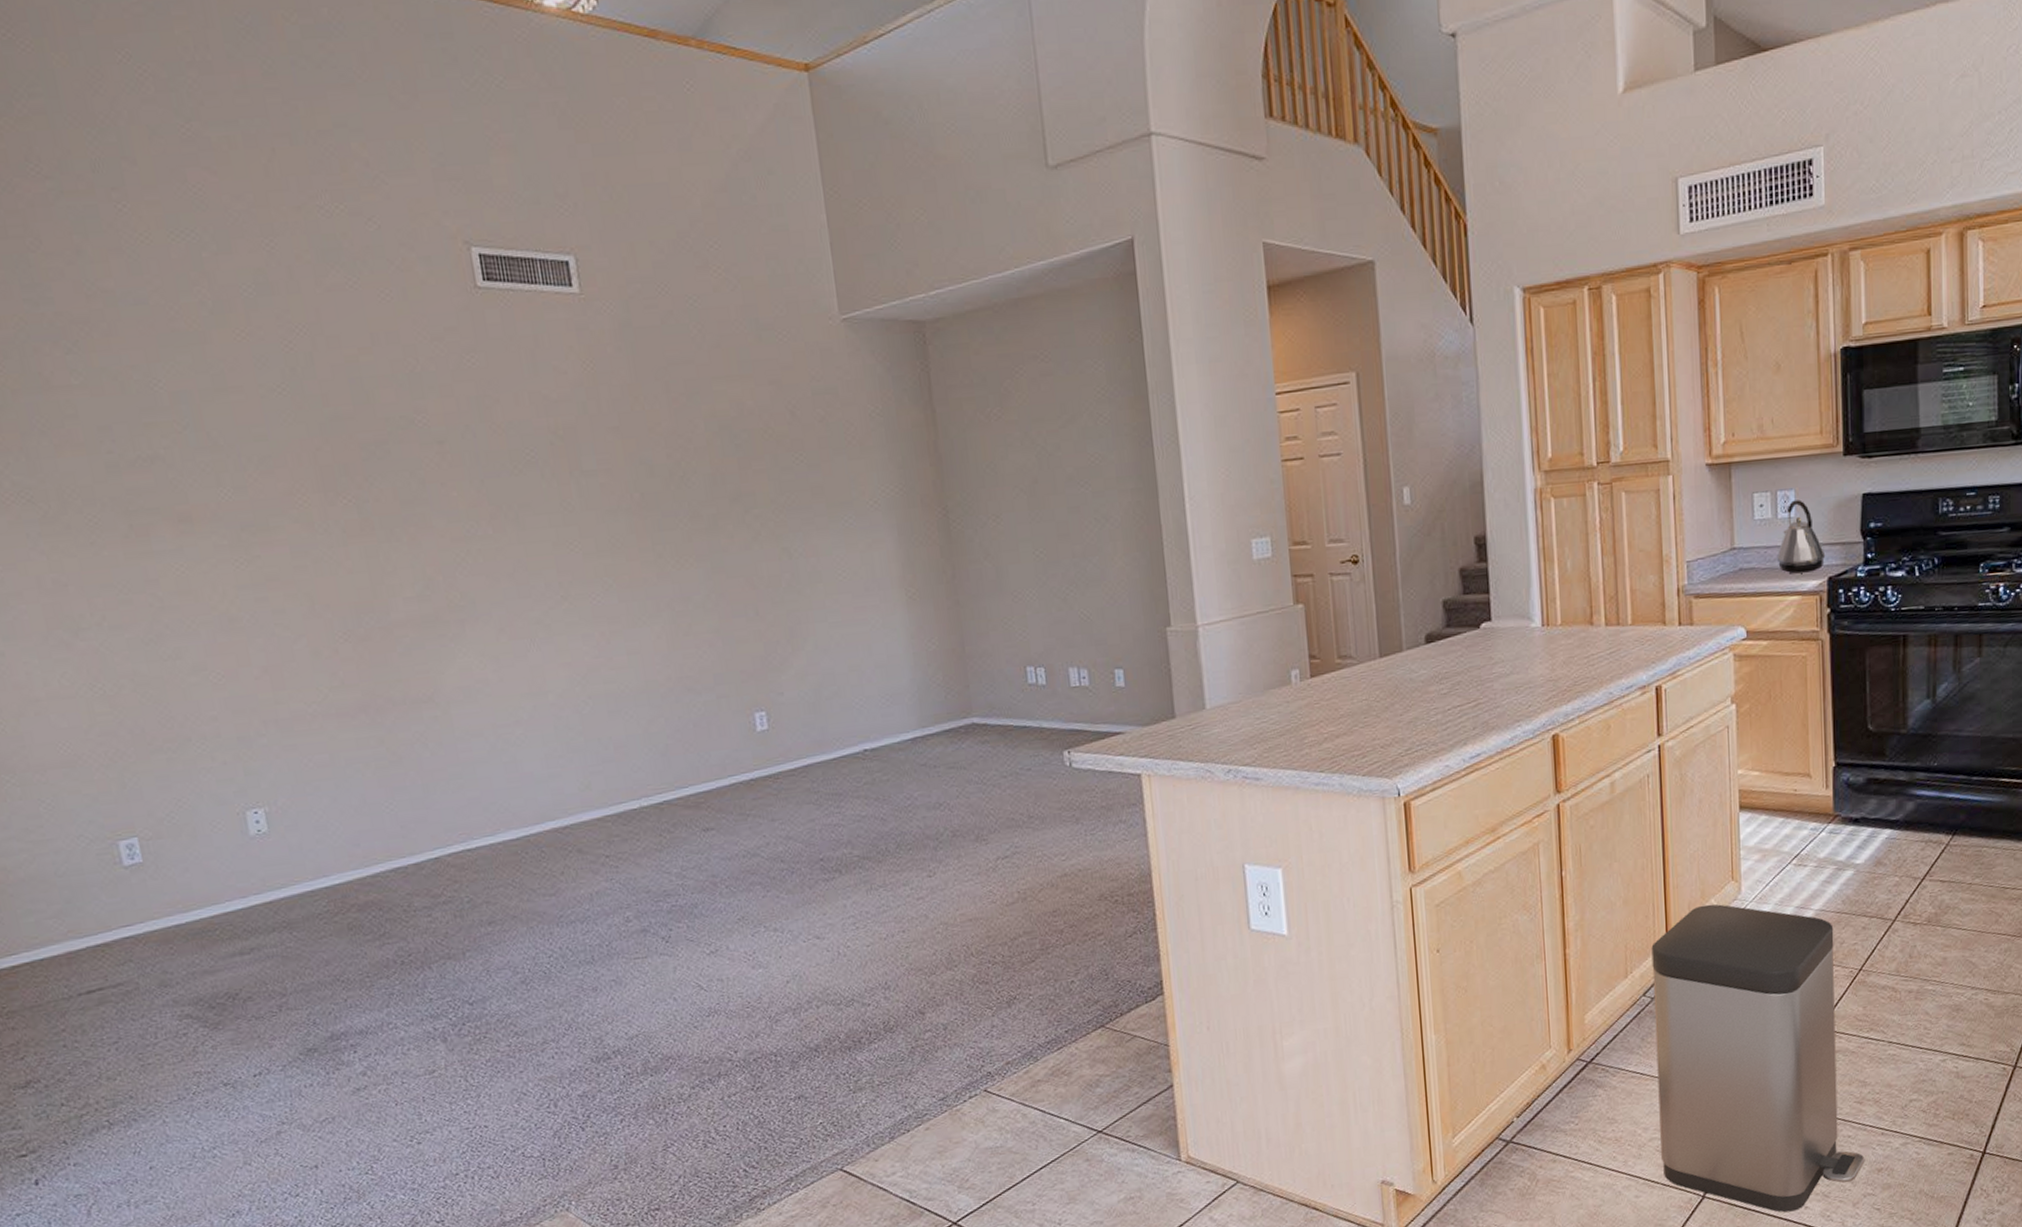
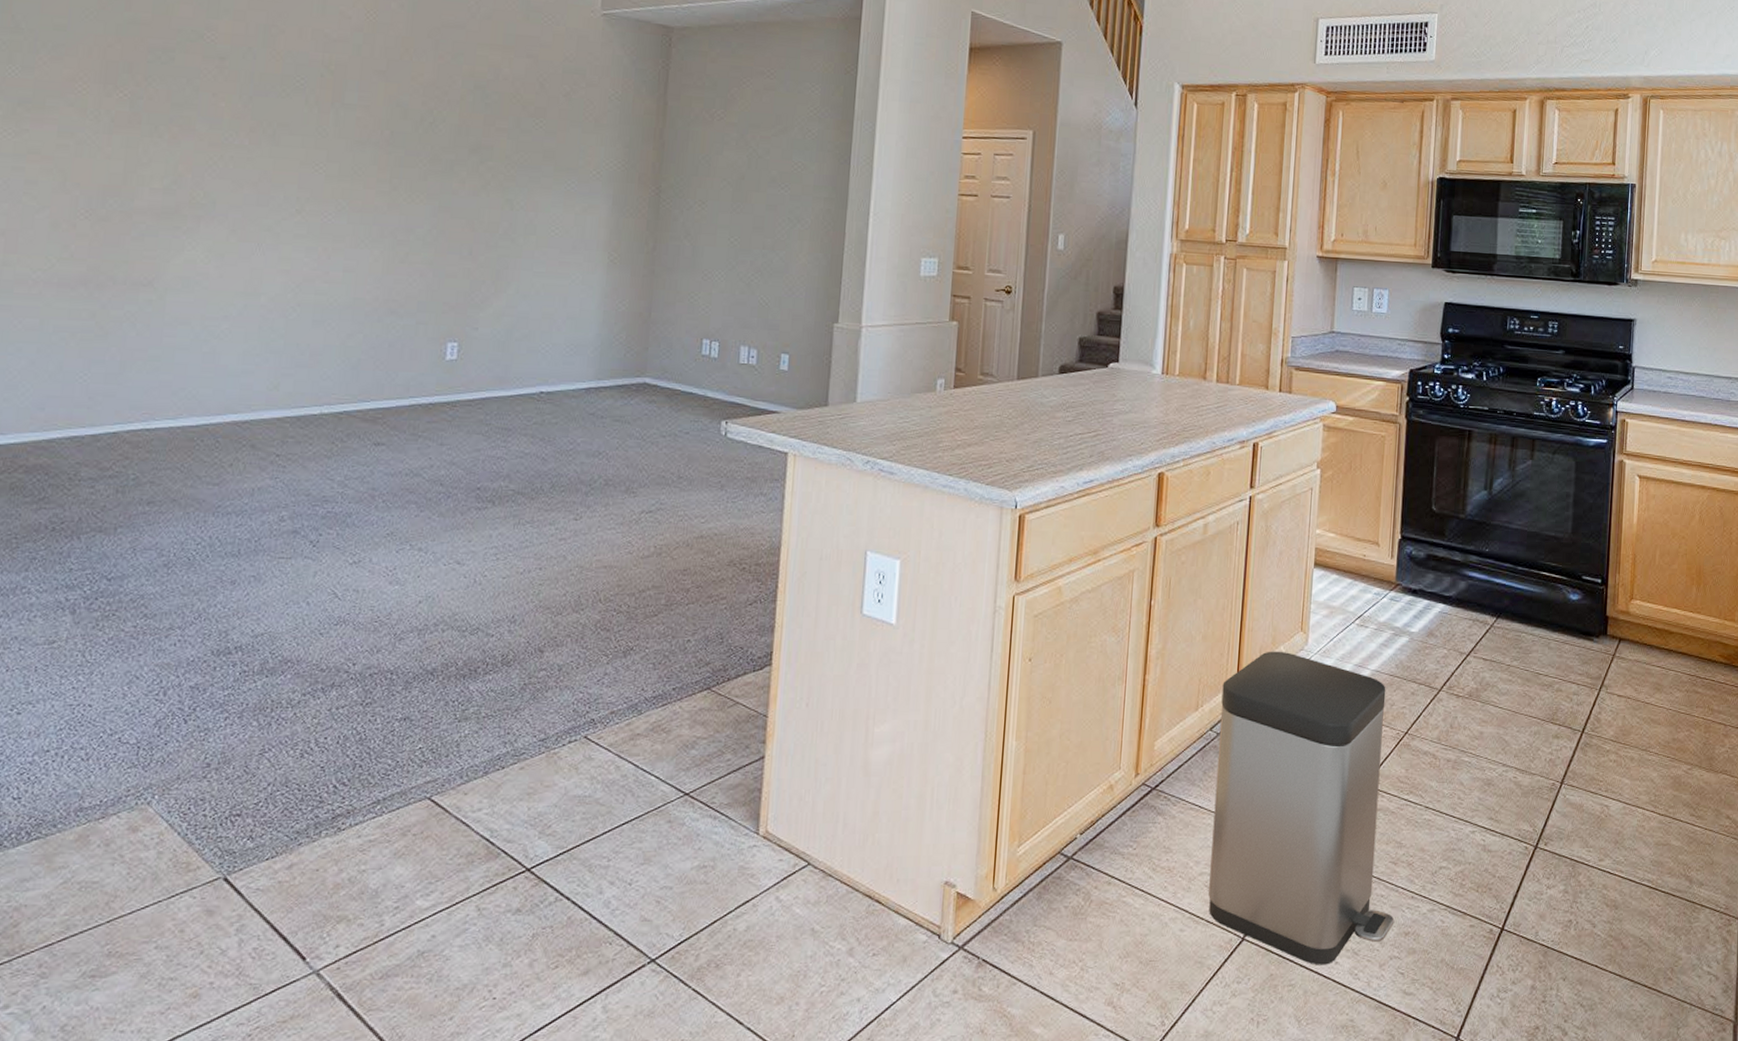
kettle: present [1776,500,1826,574] -> none [1368,298,1410,363]

